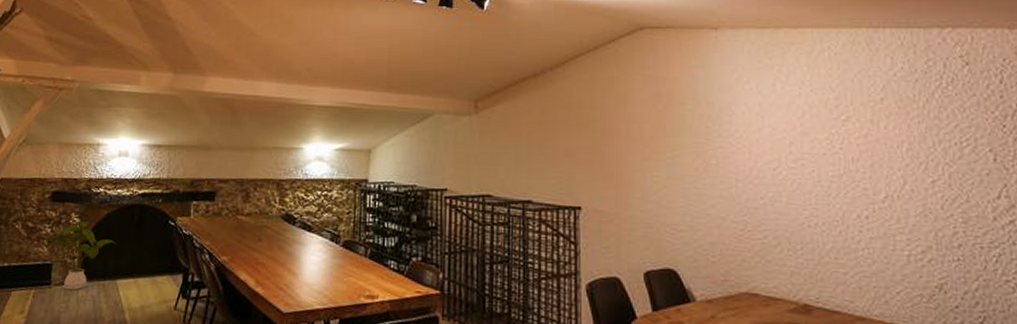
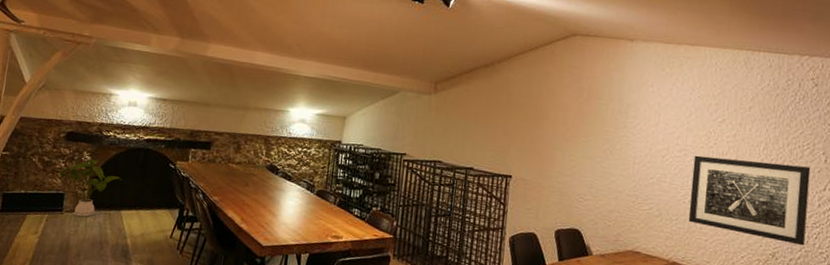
wall art: none [815,165,983,273] -> present [688,155,811,246]

